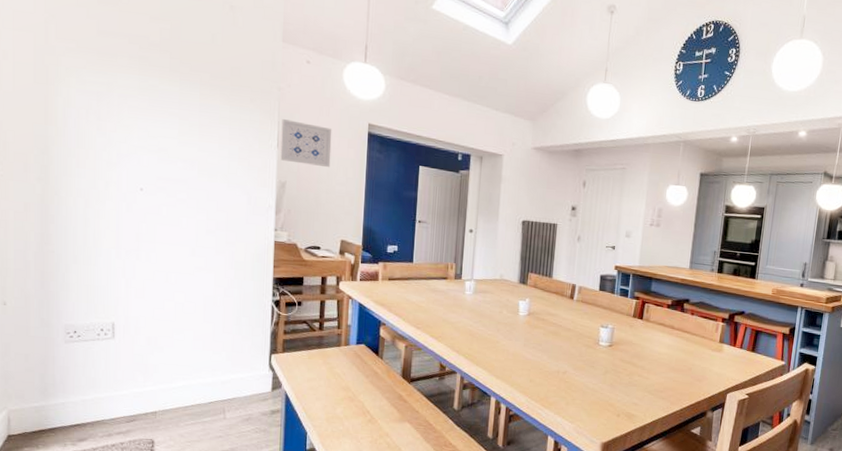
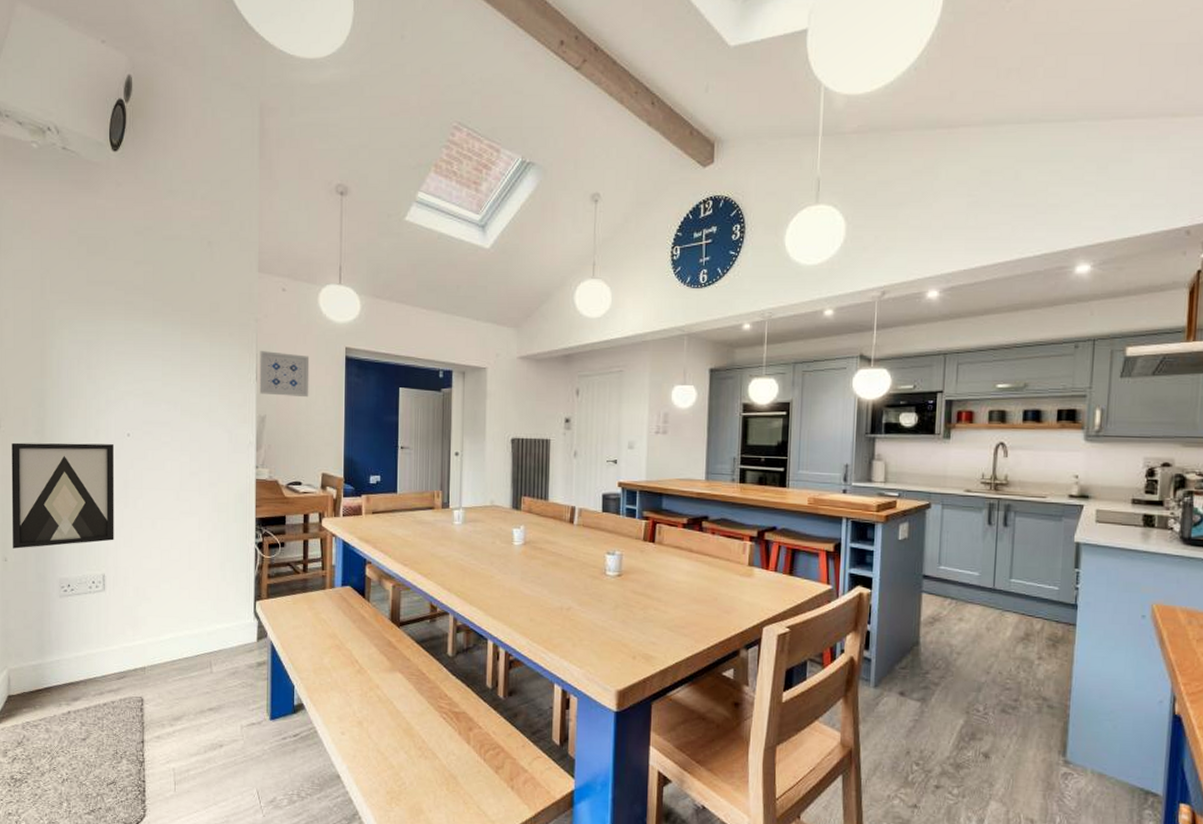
wall art: none [11,187,126,294] -> present [11,442,115,549]

